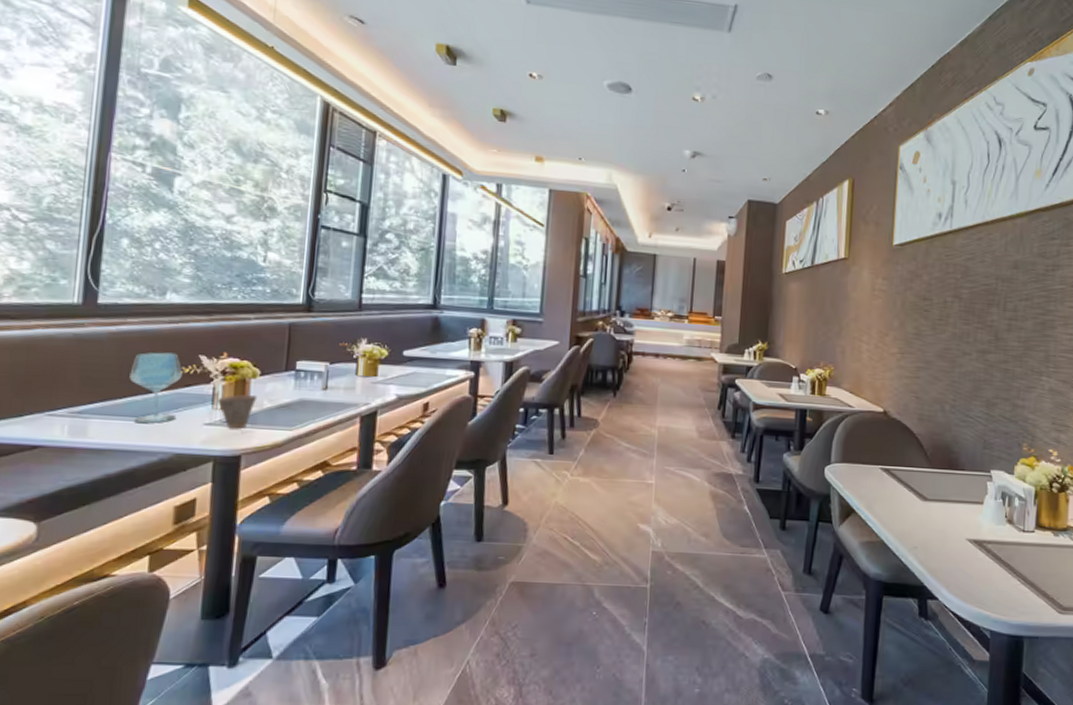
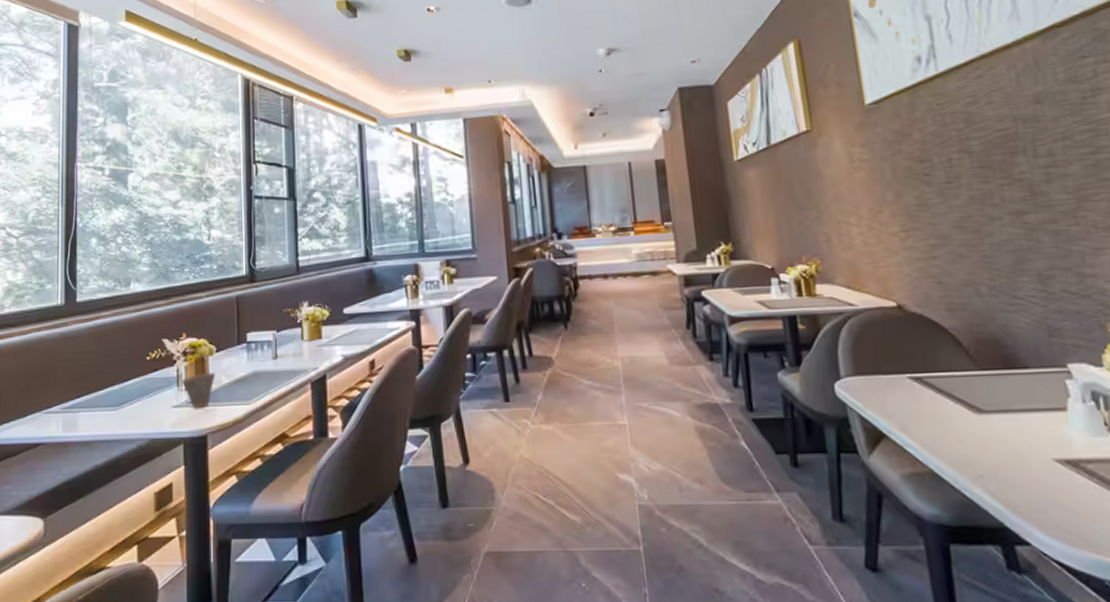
wine glass: present [129,352,183,424] -> none [107,340,150,413]

